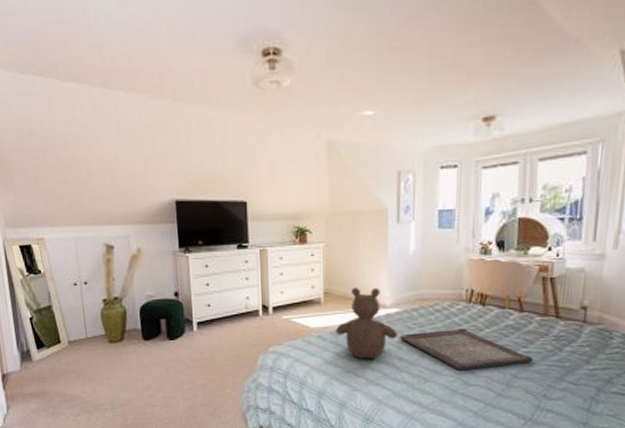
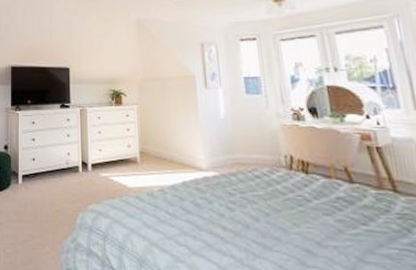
teddy bear: present [335,287,397,359] -> none [152,148,217,226]
serving tray: present [400,328,533,370] -> none [220,198,379,248]

